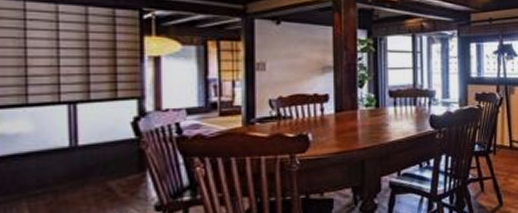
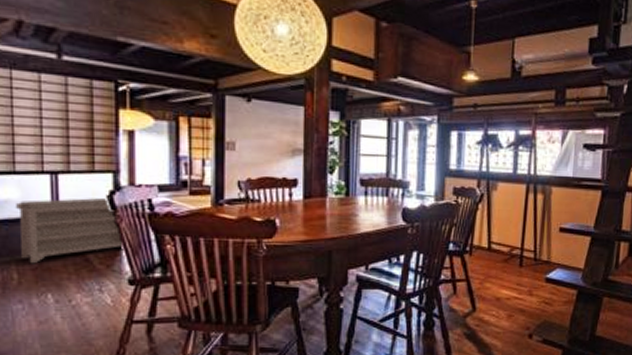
bench: none [27,124,149,199] -> present [15,197,123,264]

